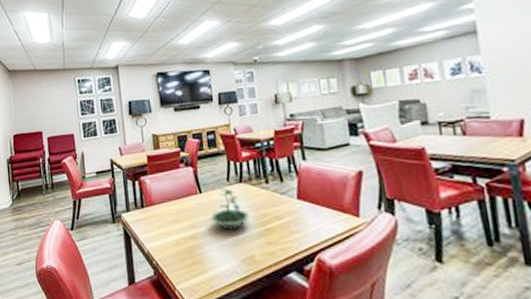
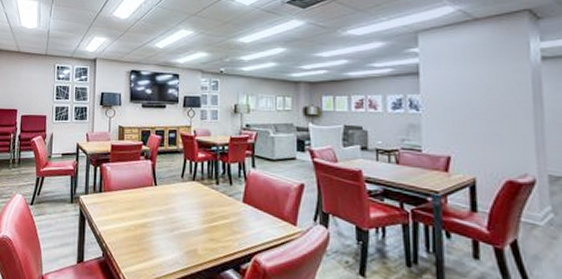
terrarium: present [210,187,250,231] -> none [161,183,198,224]

